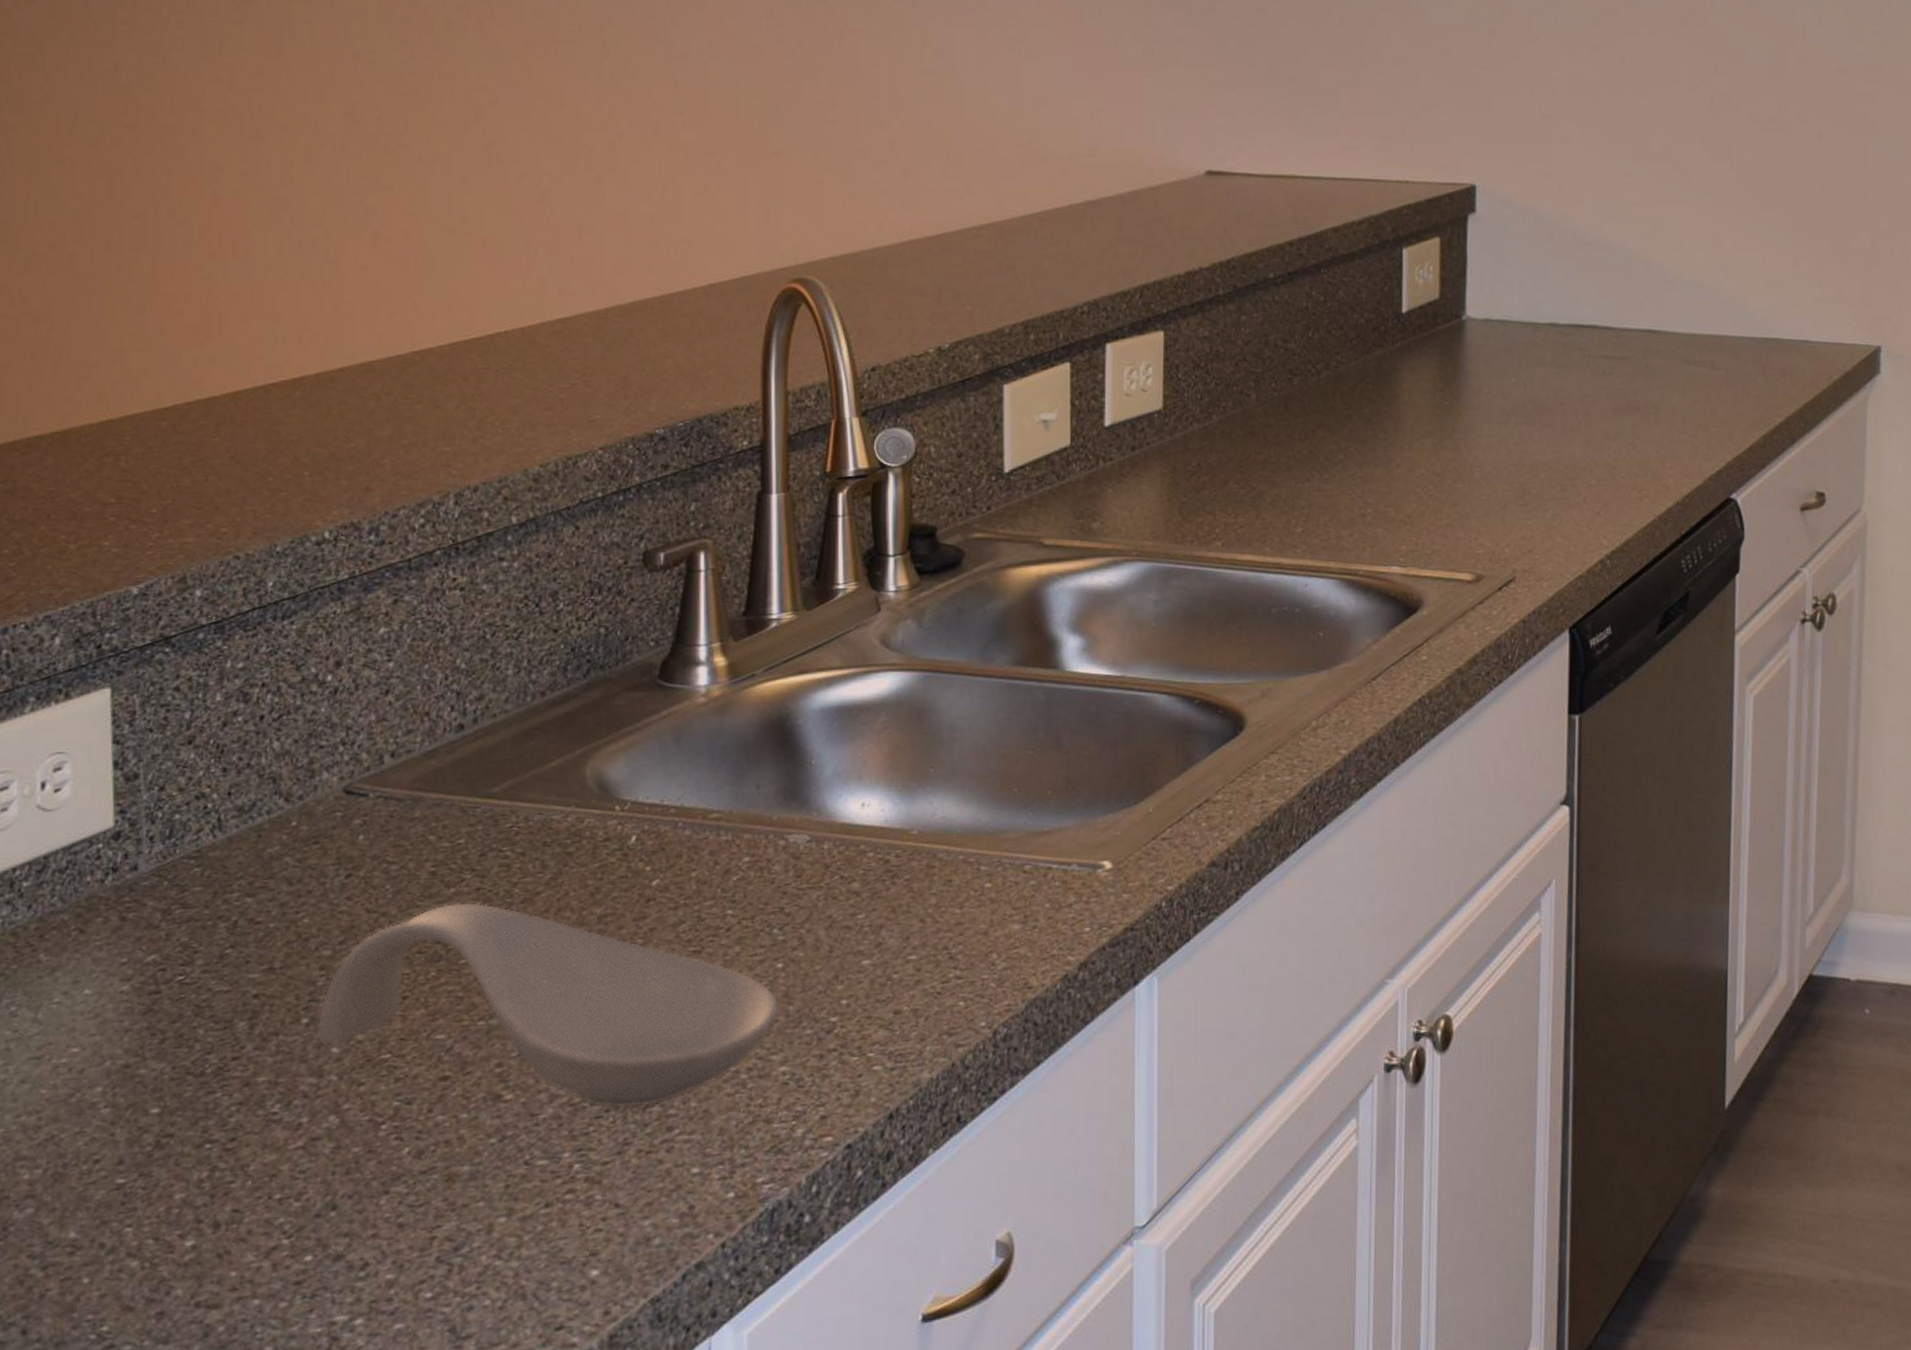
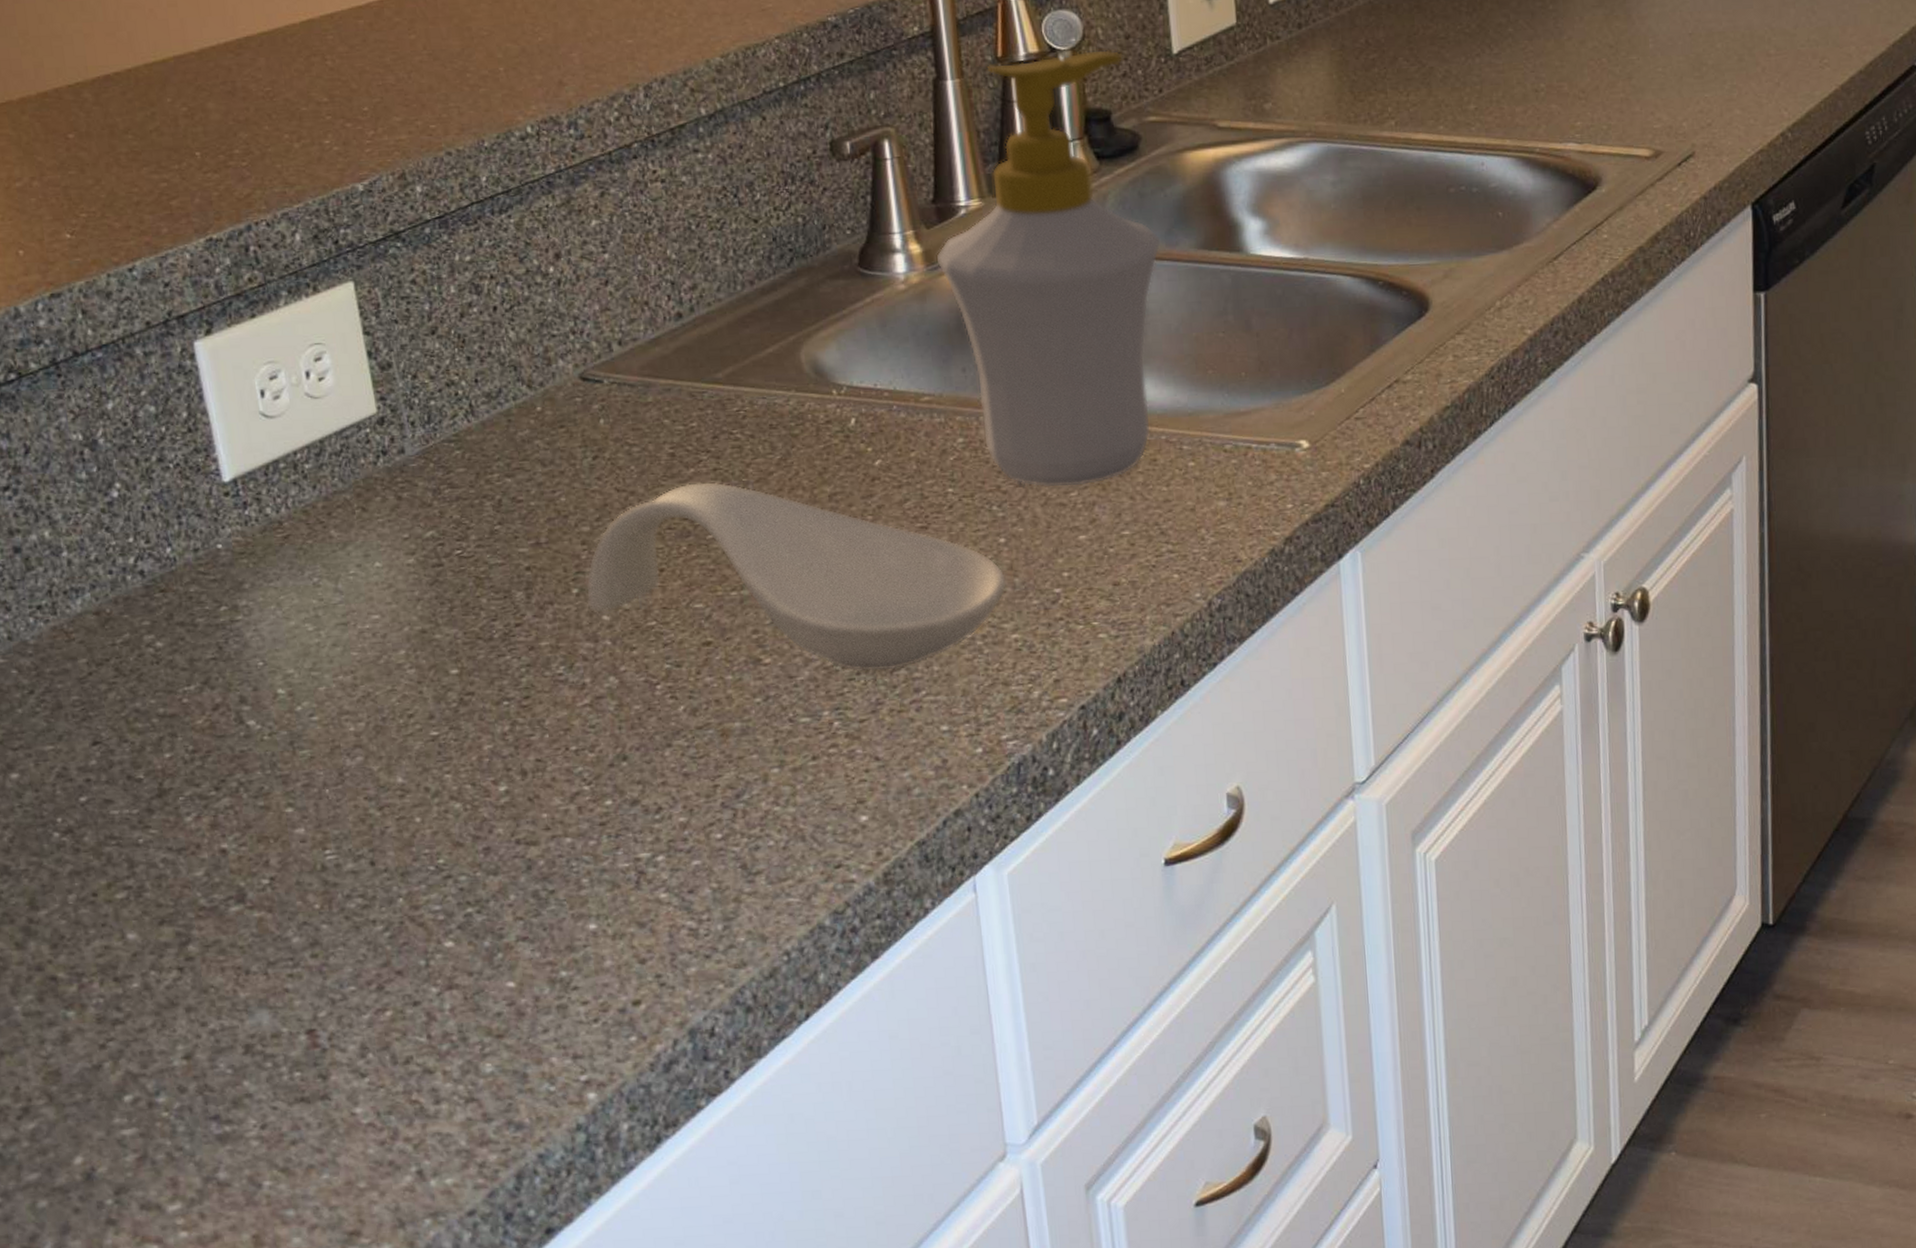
soap bottle: none [741,466,976,911] -> present [937,49,1162,489]

